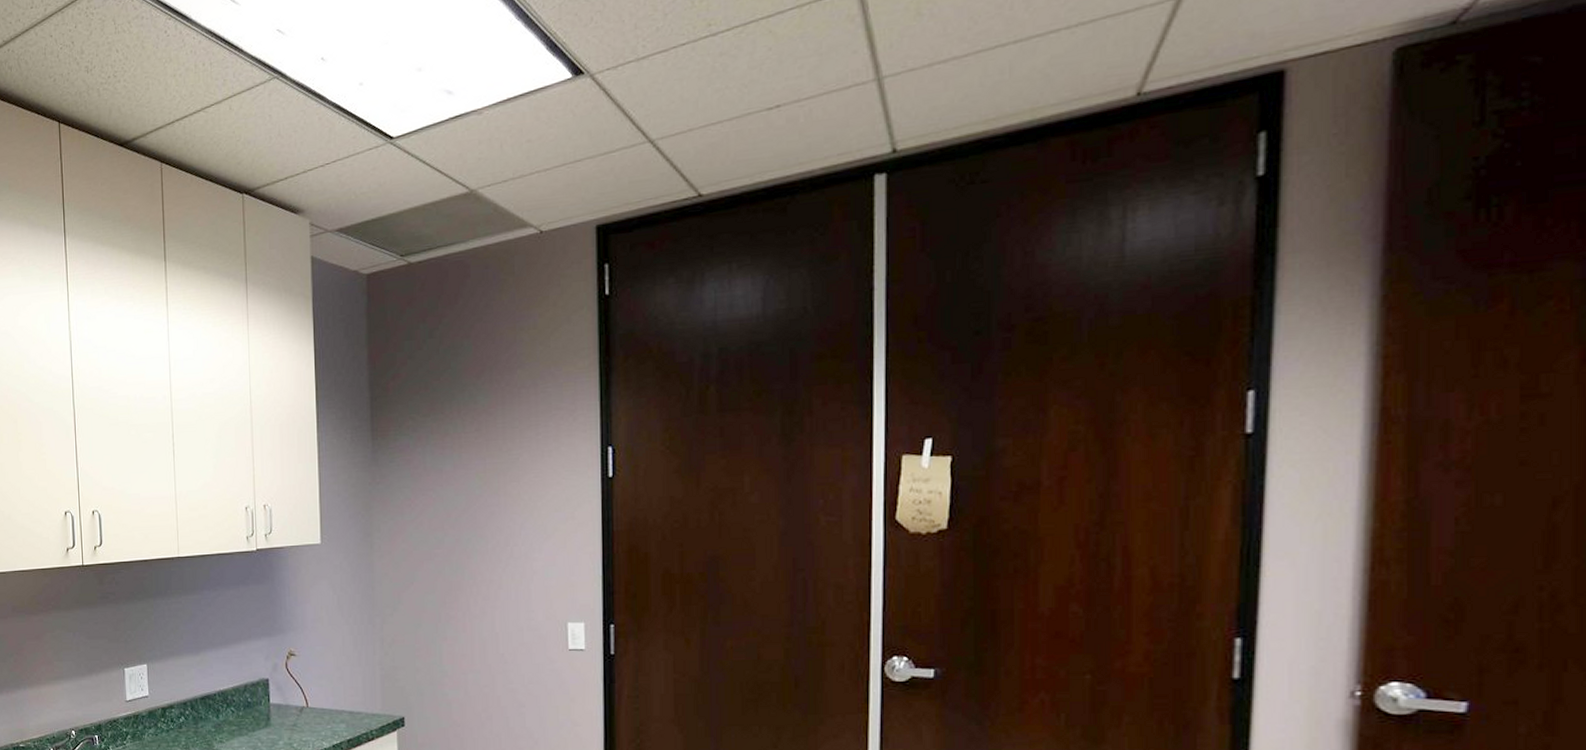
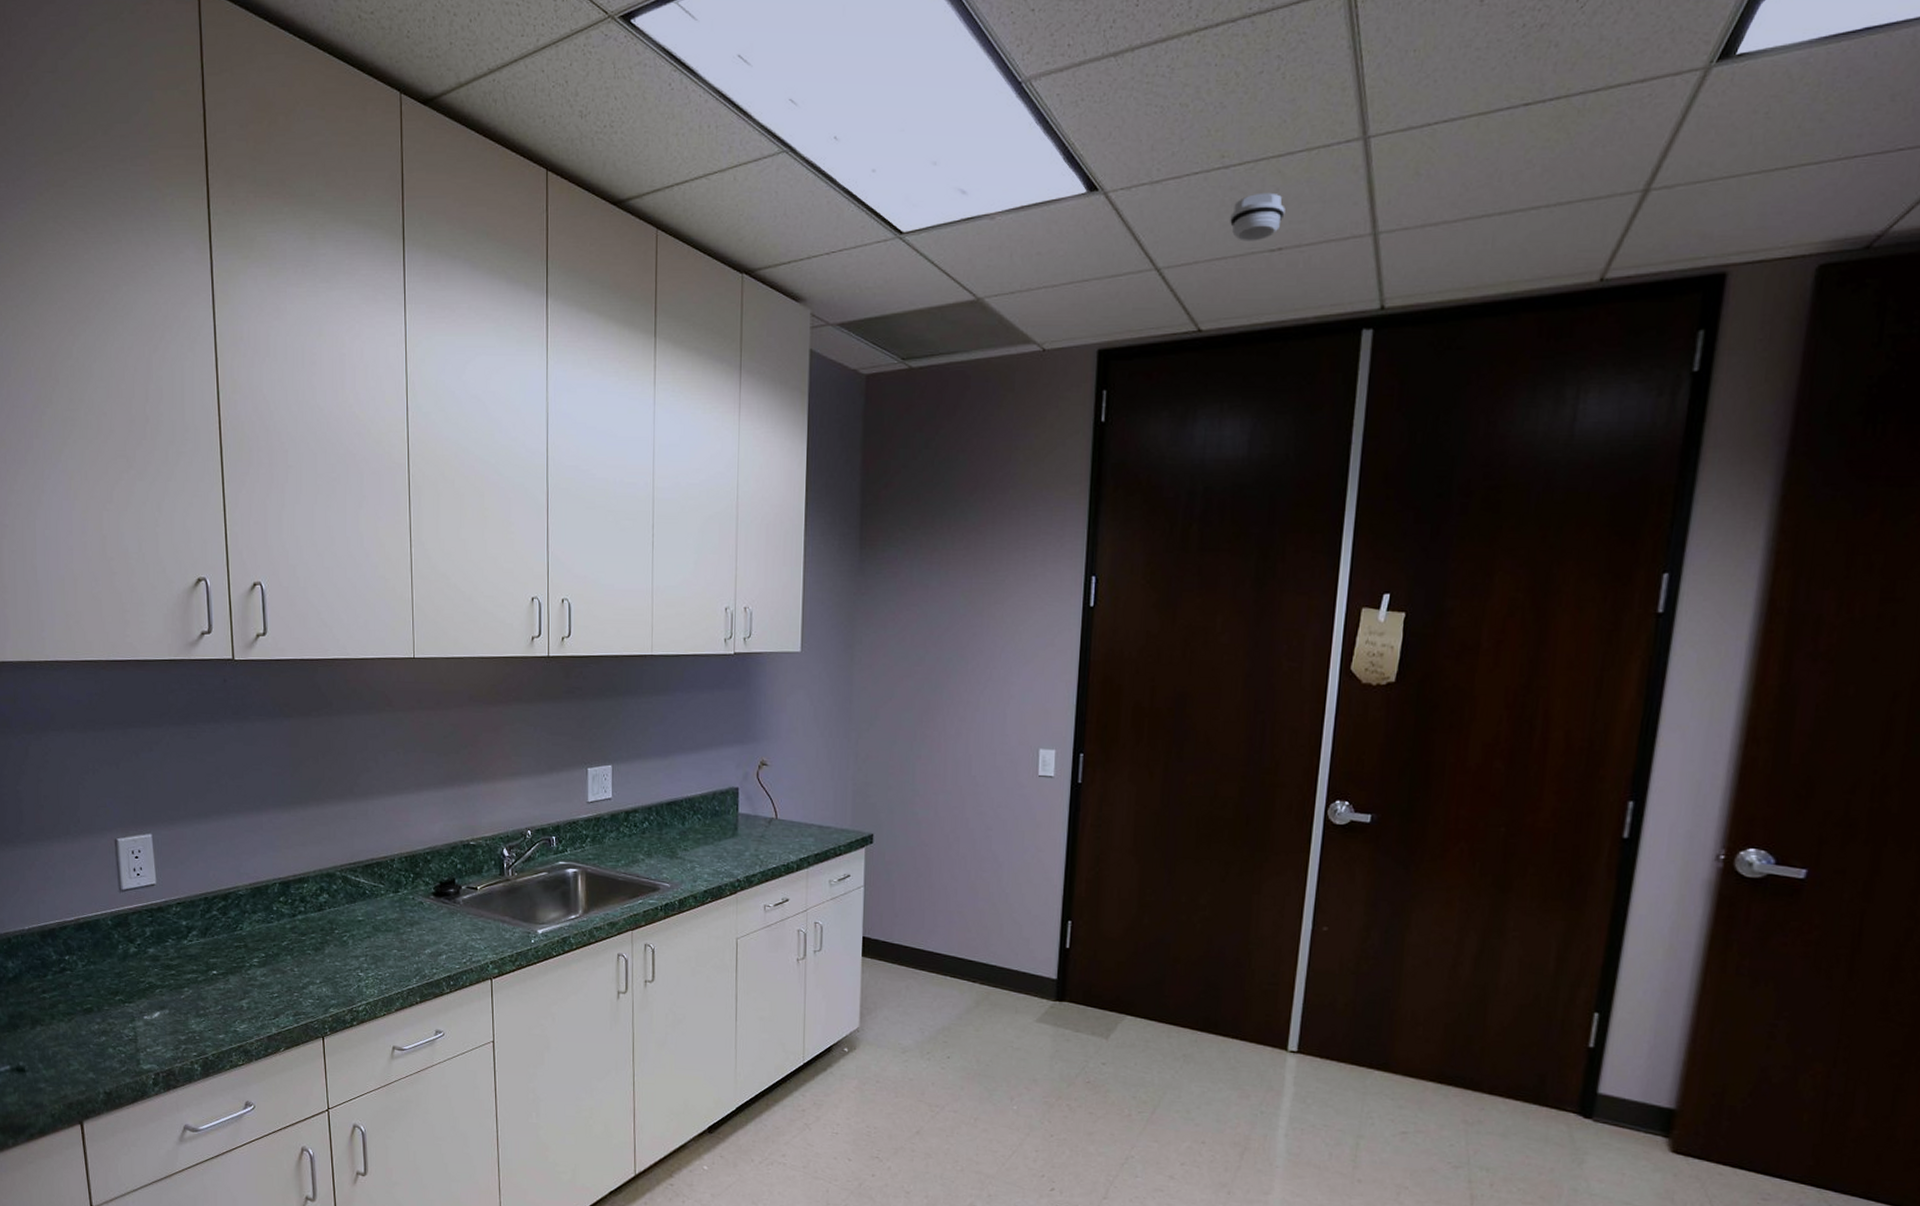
smoke detector: none [723,52,780,104] -> present [1230,192,1285,241]

